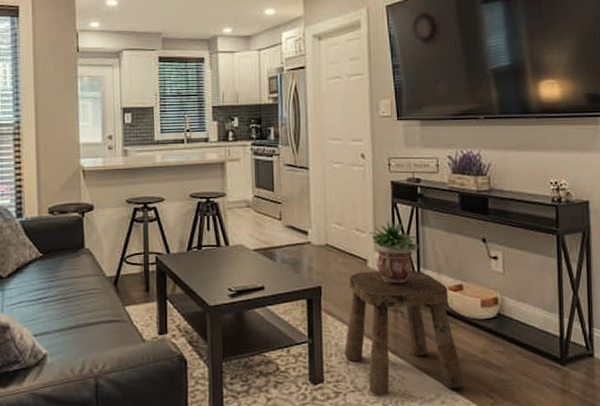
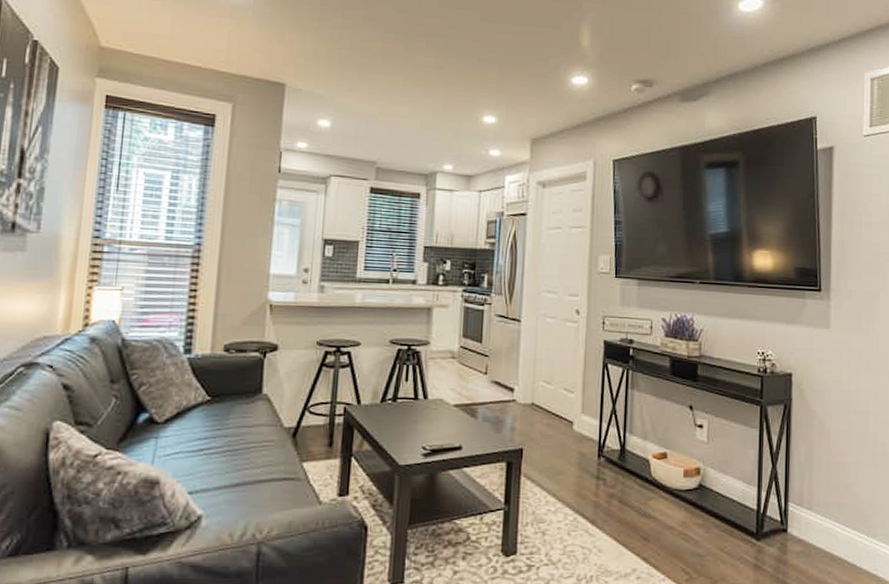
stool: present [345,270,464,395] -> none [541,434,661,569]
potted plant: present [370,221,420,284] -> none [578,382,627,449]

